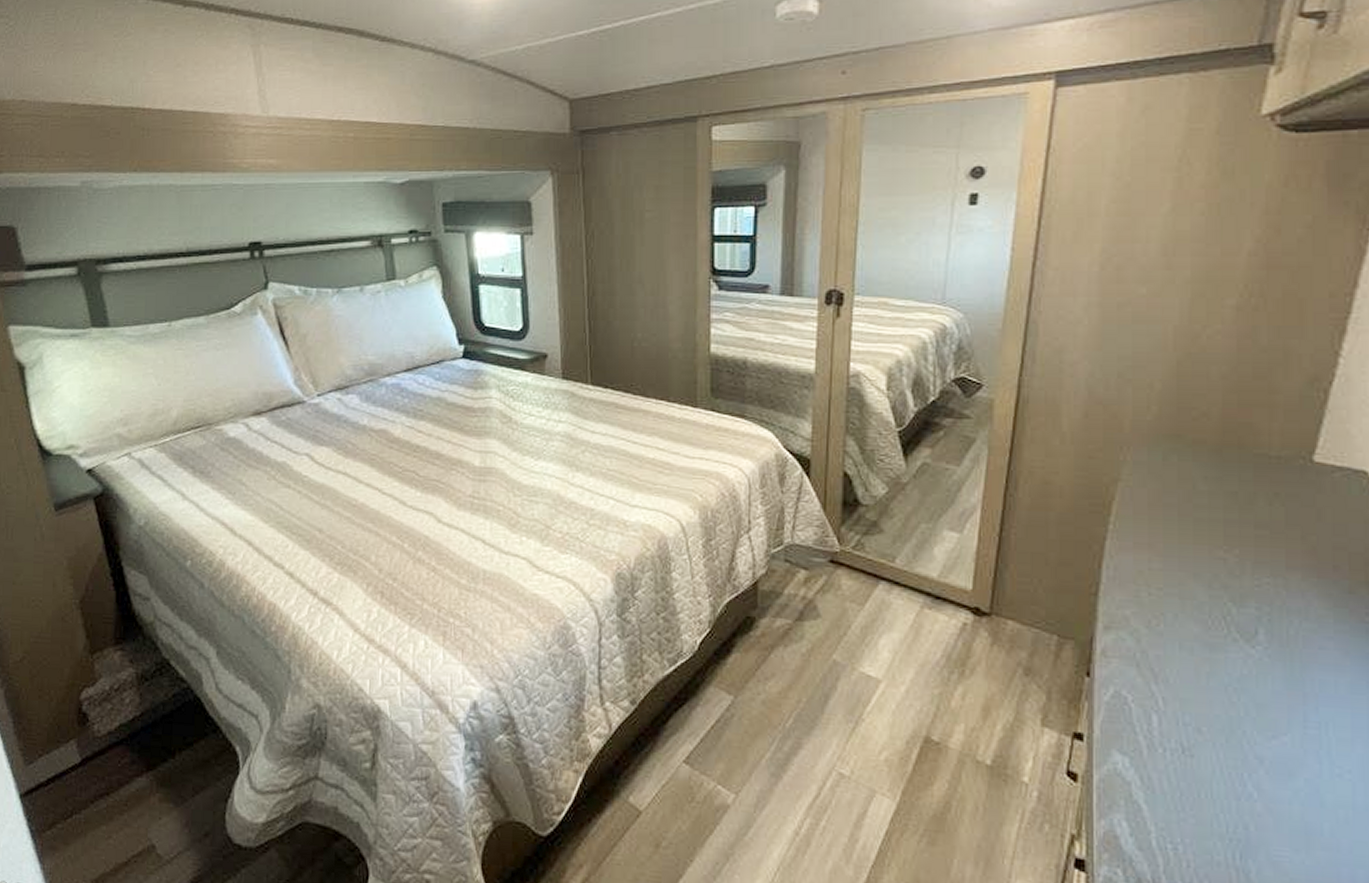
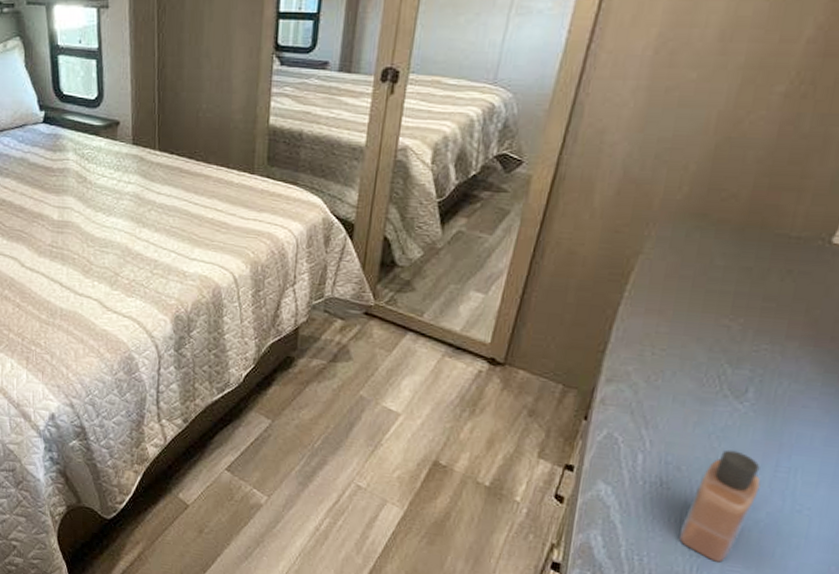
perfume: none [1214,704,1292,846] -> present [679,450,761,563]

